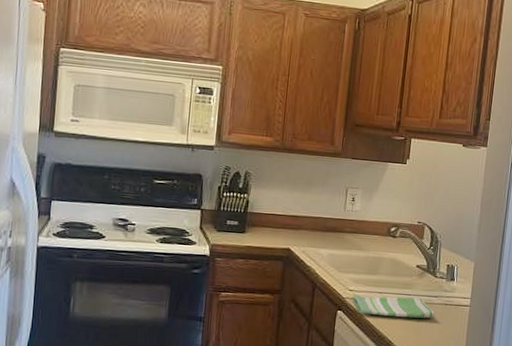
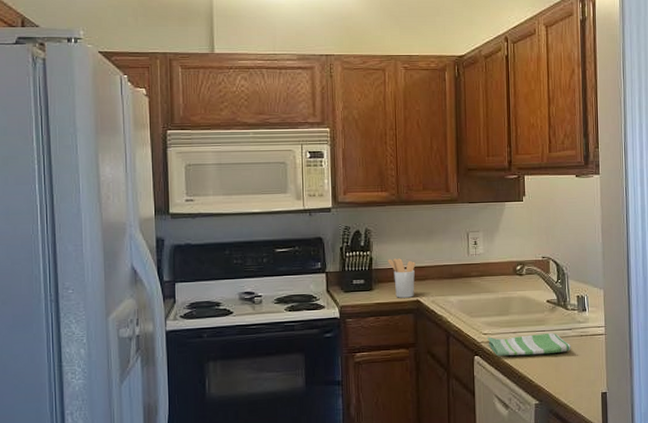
utensil holder: none [263,204,291,245] -> present [387,258,416,298]

